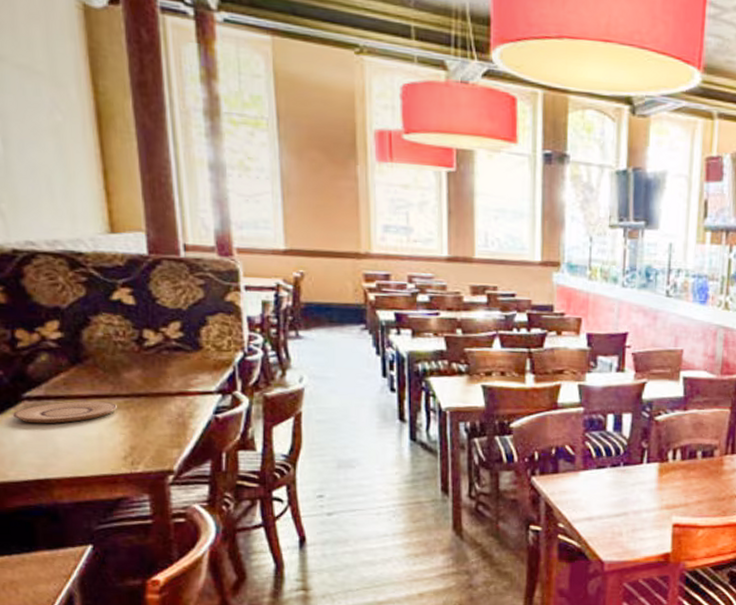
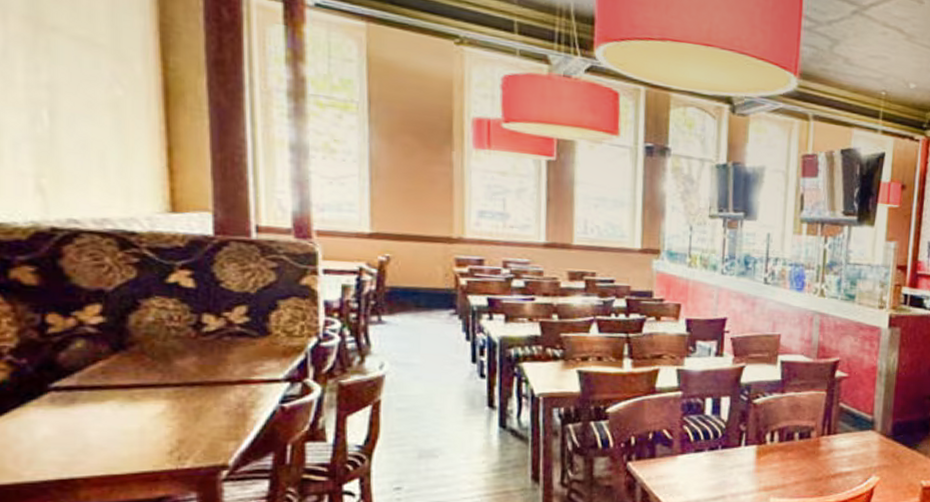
plate: present [13,400,117,424] -> none [36,390,165,417]

